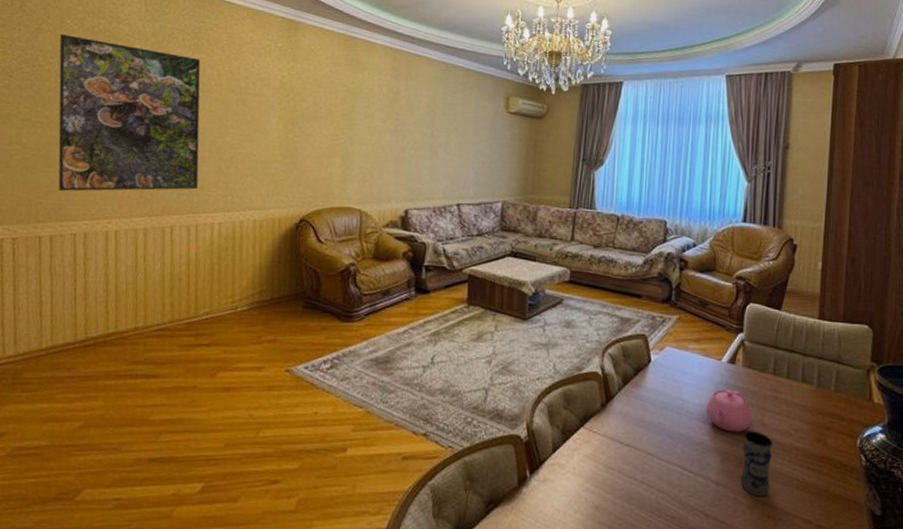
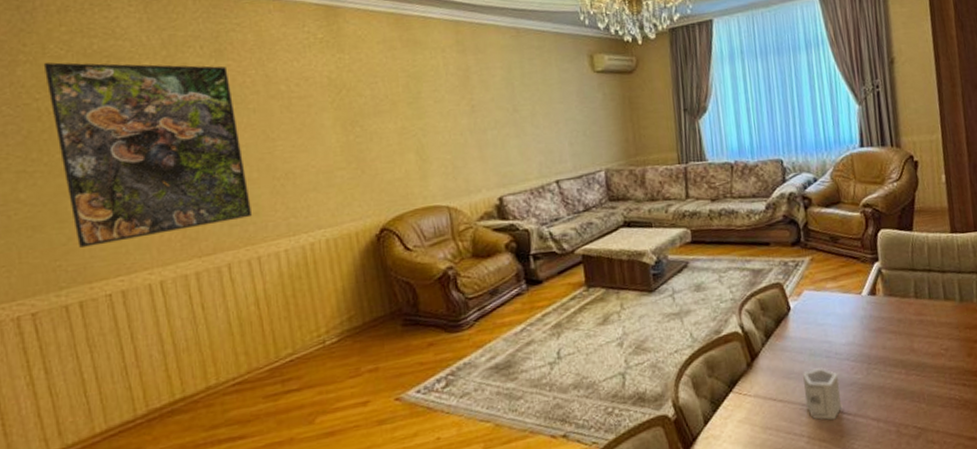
cup: none [650,421,686,474] -> present [803,367,841,421]
teapot: present [705,390,753,433] -> none [853,321,903,366]
jar: present [740,430,773,497] -> none [896,358,930,425]

